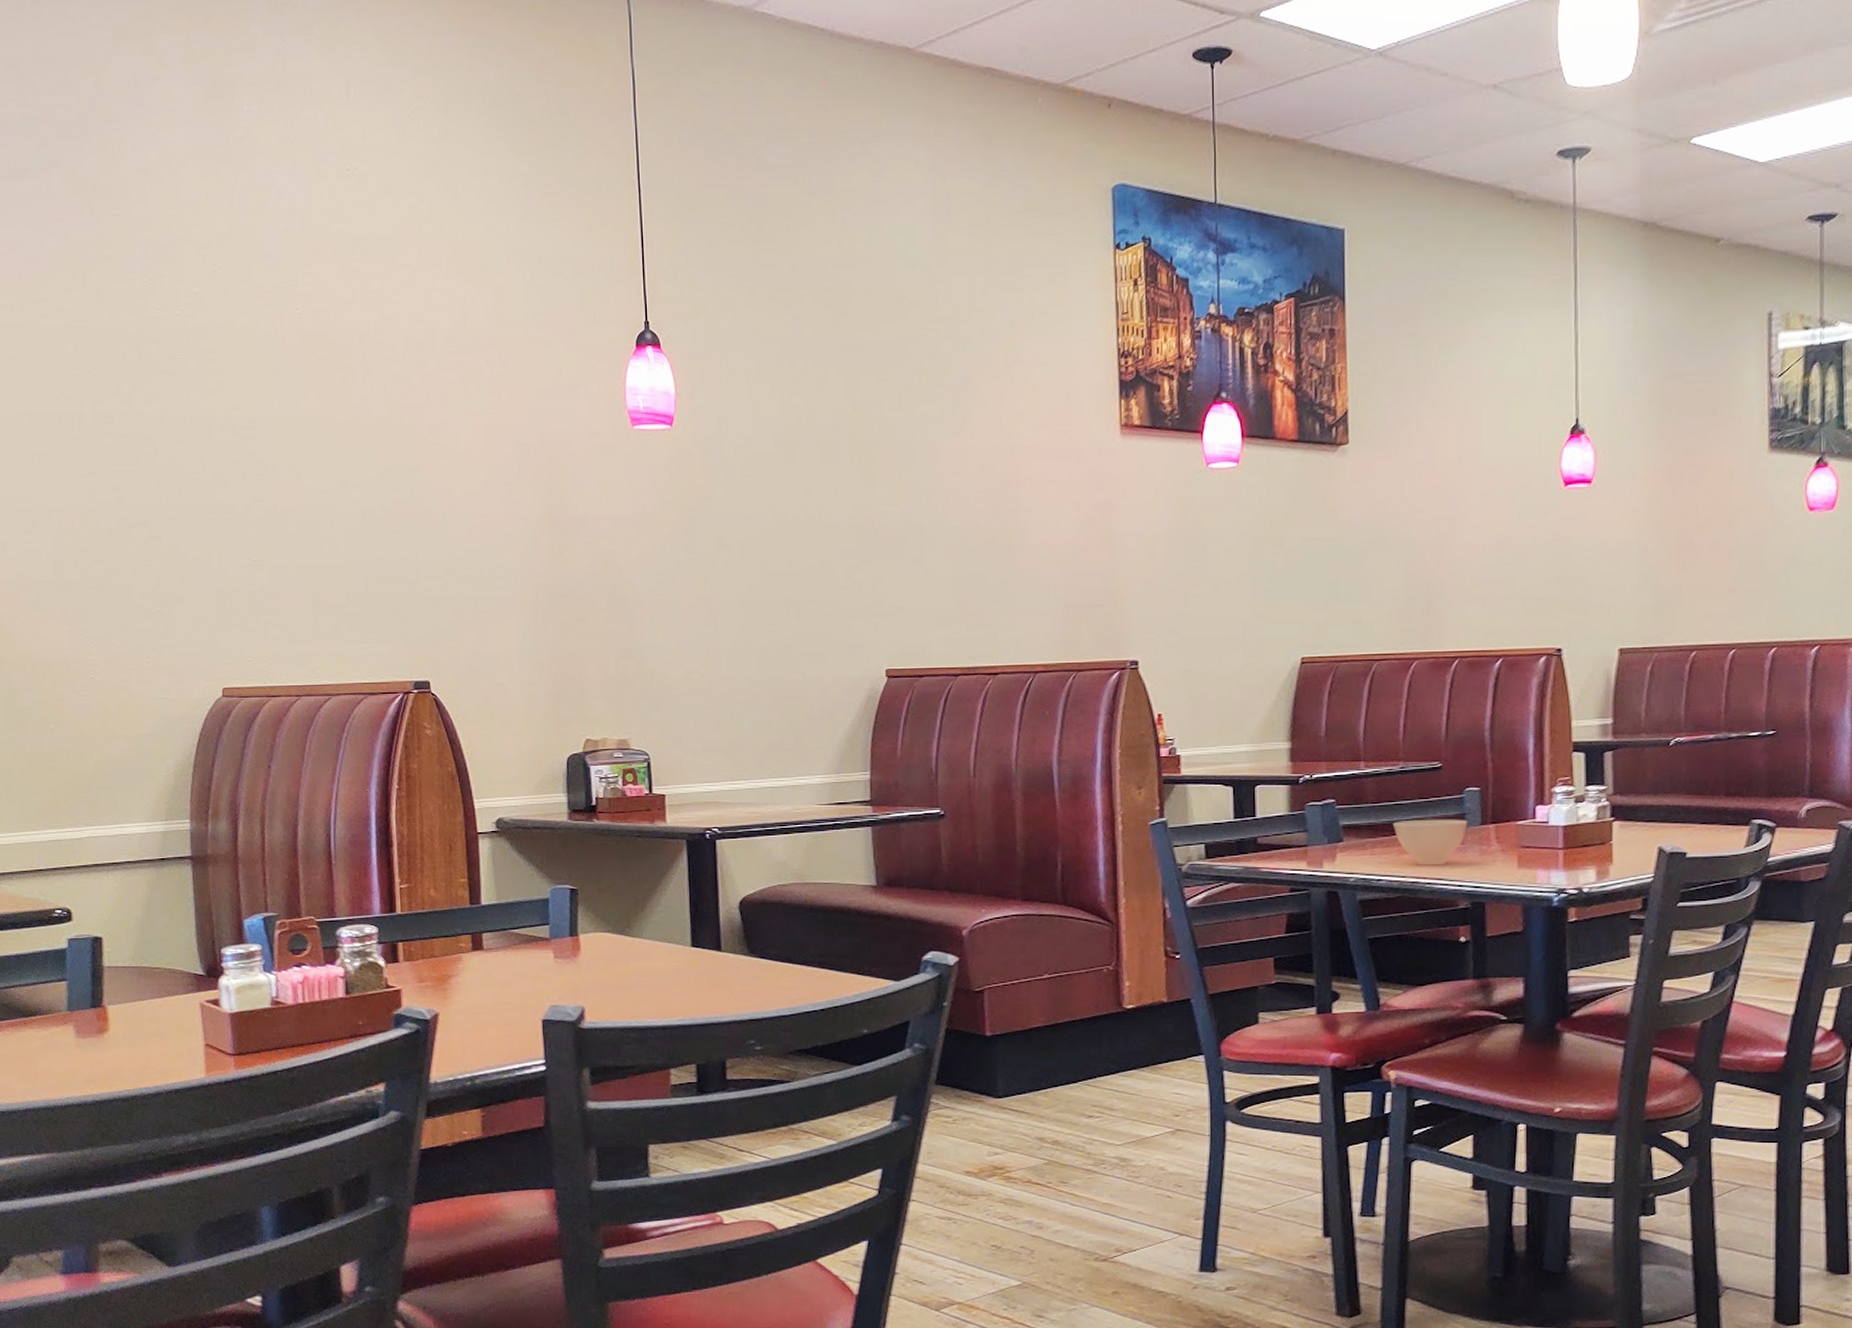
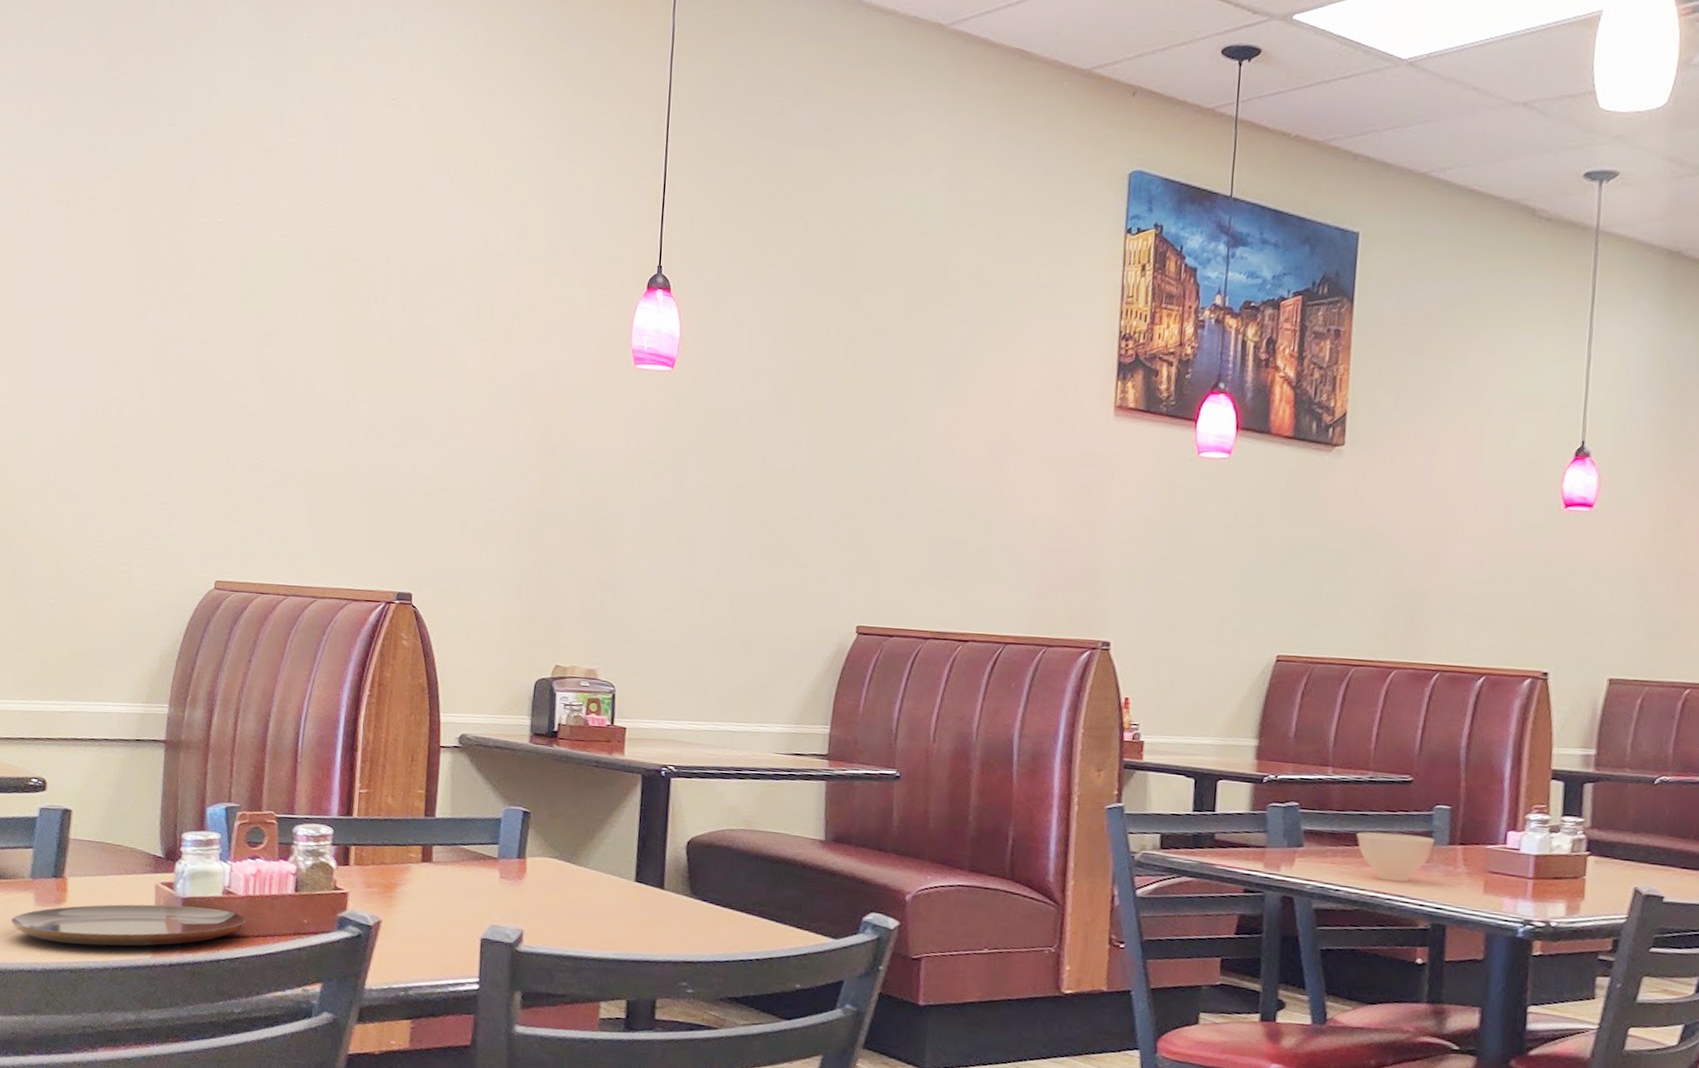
plate: none [53,1021,300,1073] -> present [11,904,247,946]

